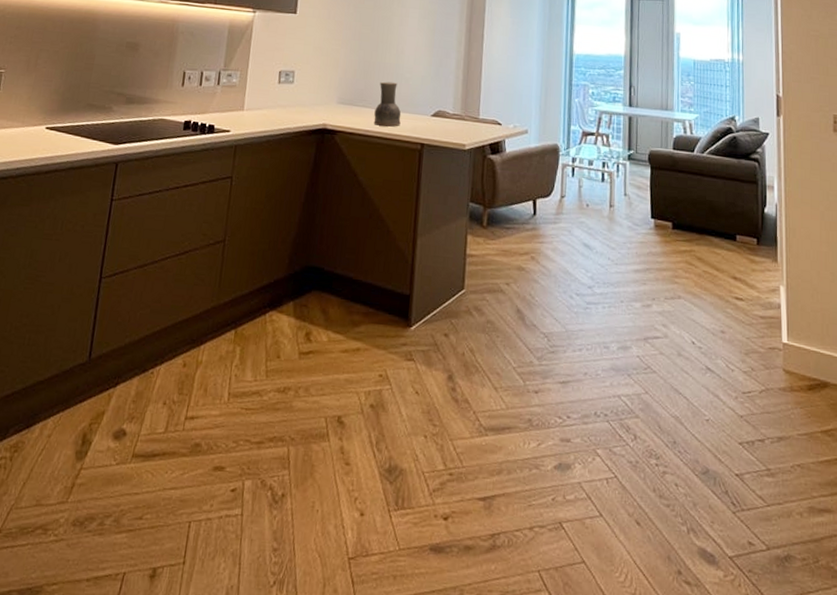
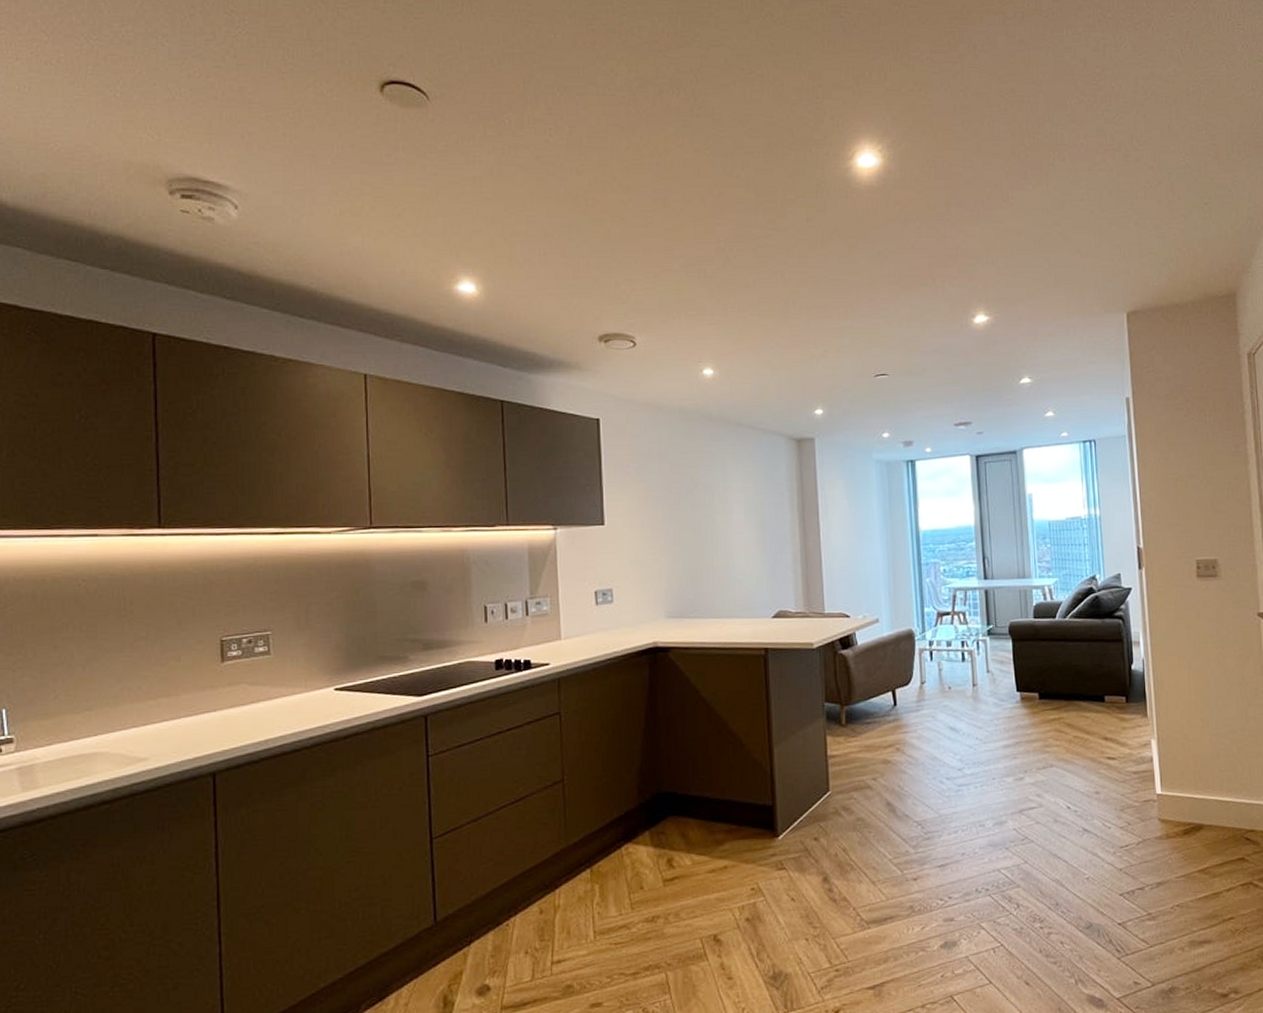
vase: present [373,81,402,127] -> none [709,587,739,636]

